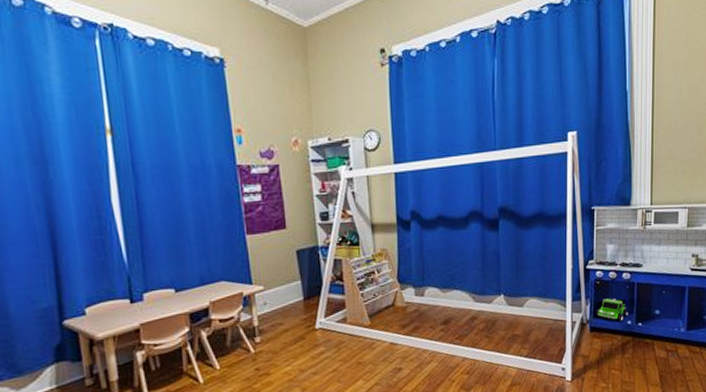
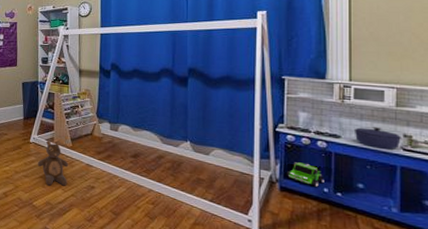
teddy bear: none [328,320,369,379] -> present [37,140,69,186]
cooking pot: none [653,250,690,272] -> present [353,127,401,150]

